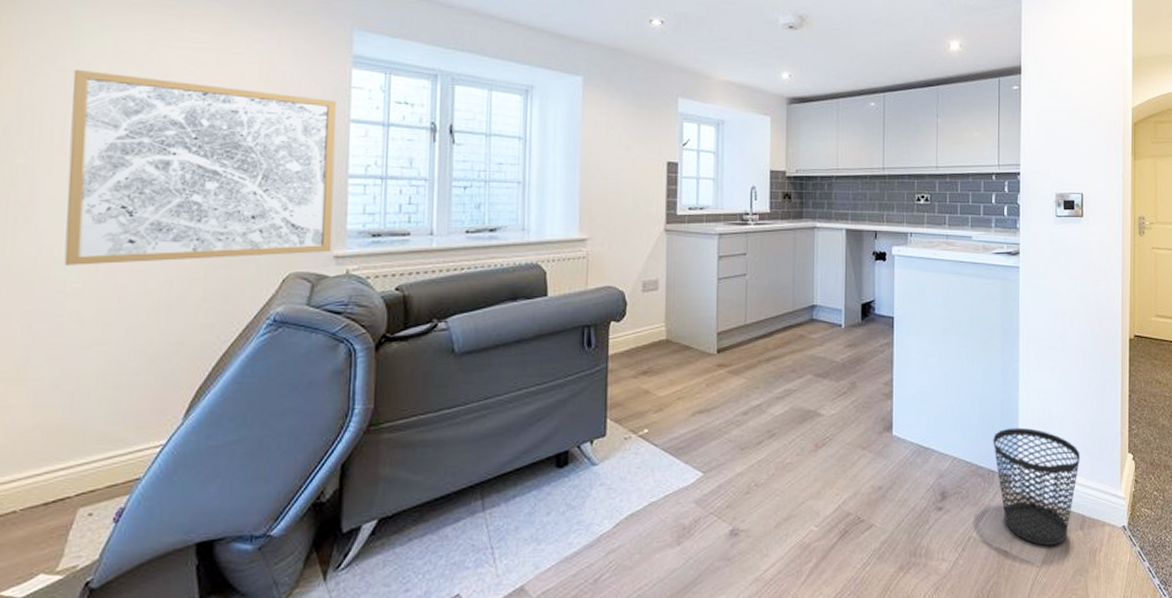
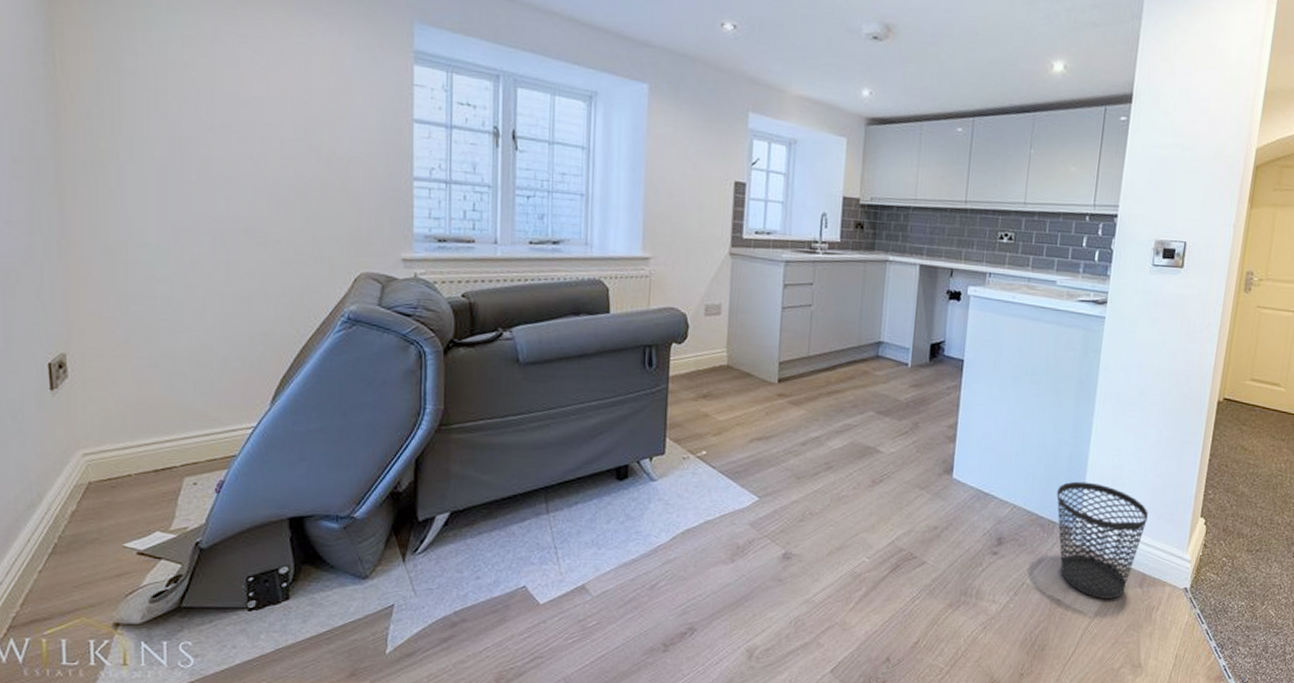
wall art: present [64,70,337,265] -> none [145,54,400,255]

